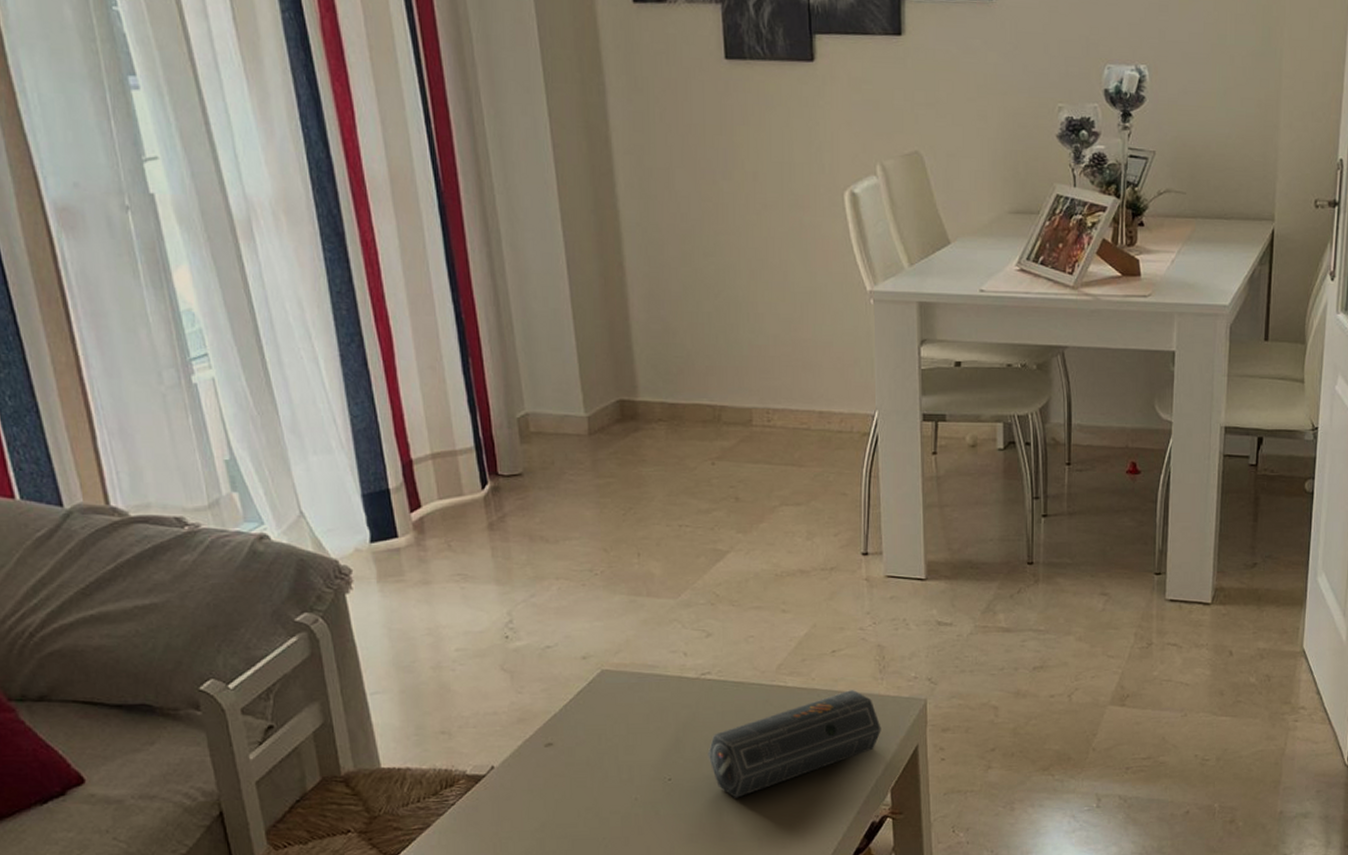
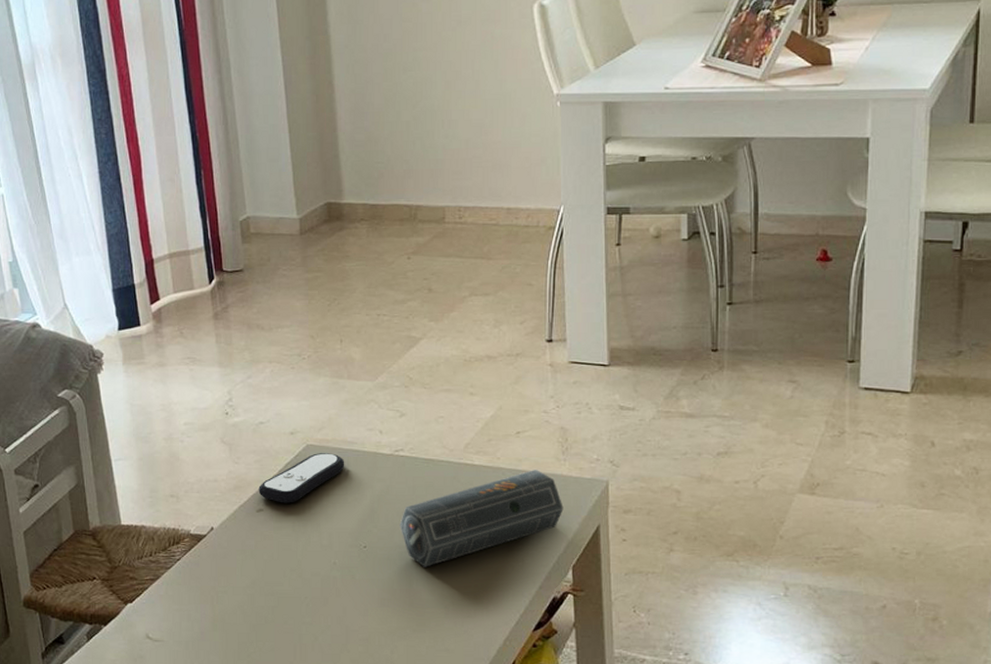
remote control: none [546,678,646,736] -> present [258,453,345,503]

